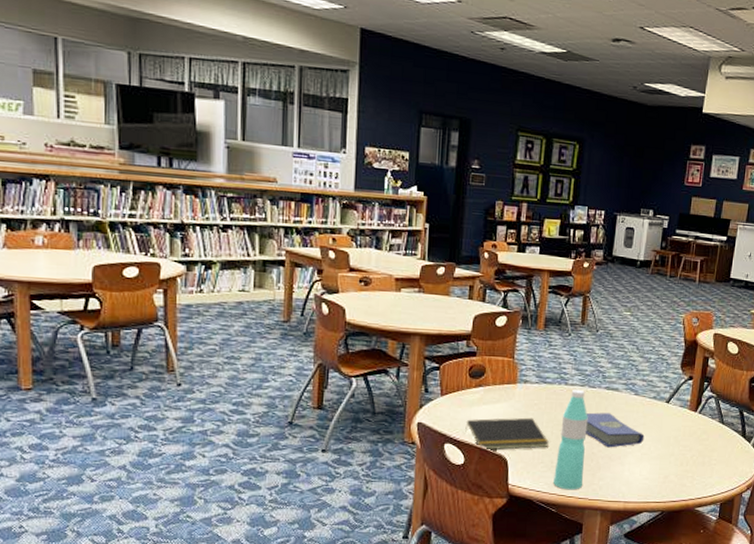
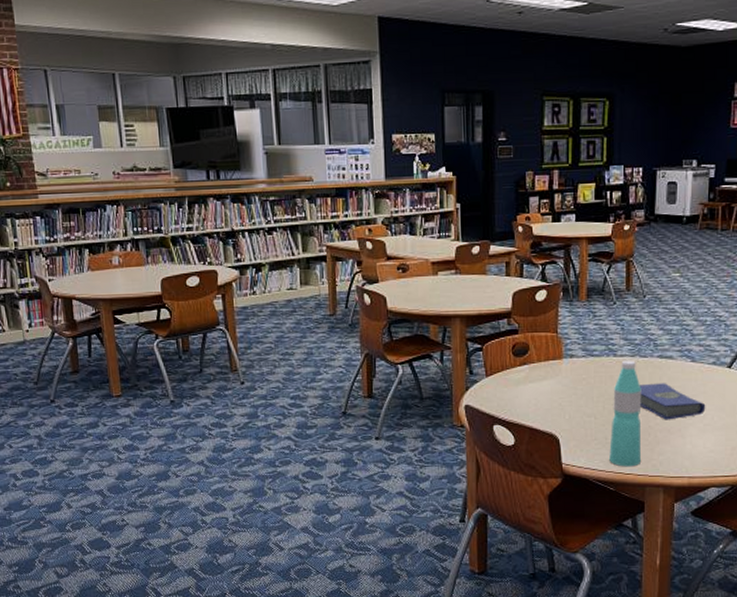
notepad: present [465,417,549,450] -> none [513,393,601,430]

